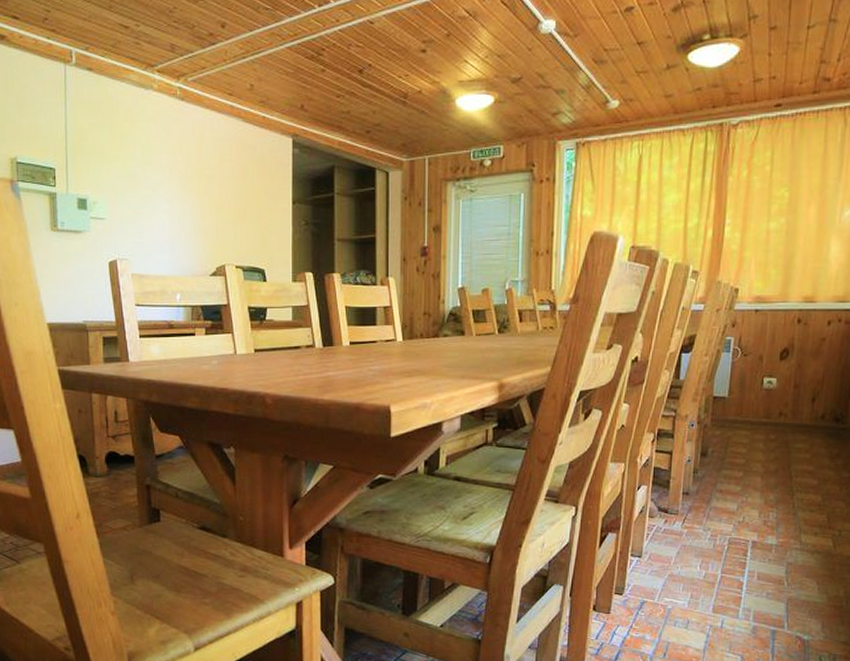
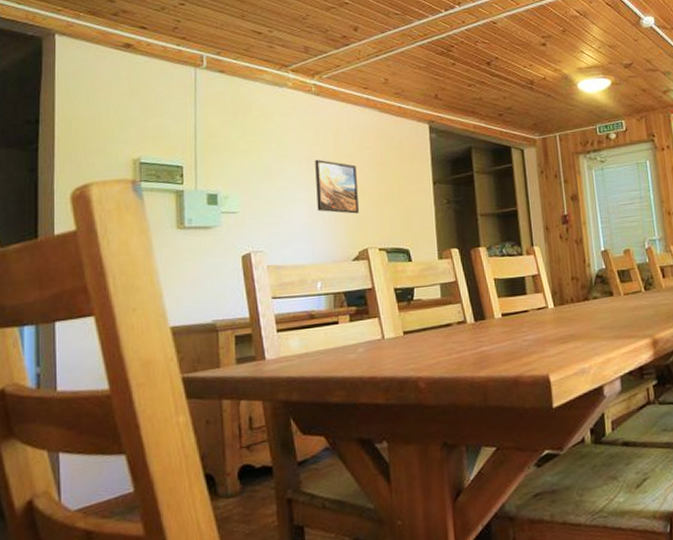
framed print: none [178,169,218,229] -> present [315,159,359,214]

